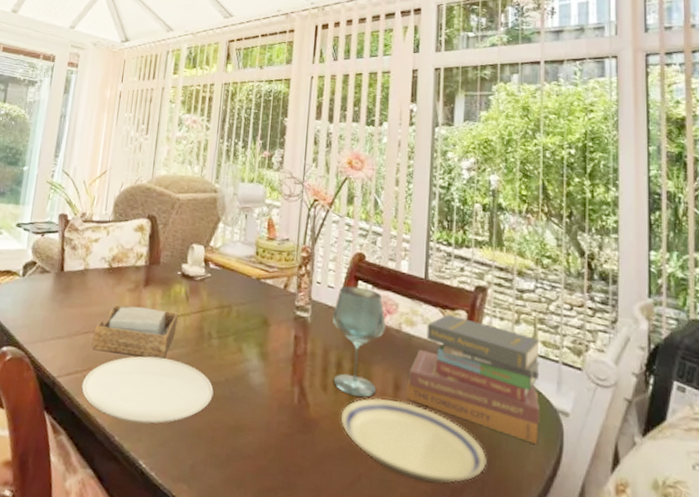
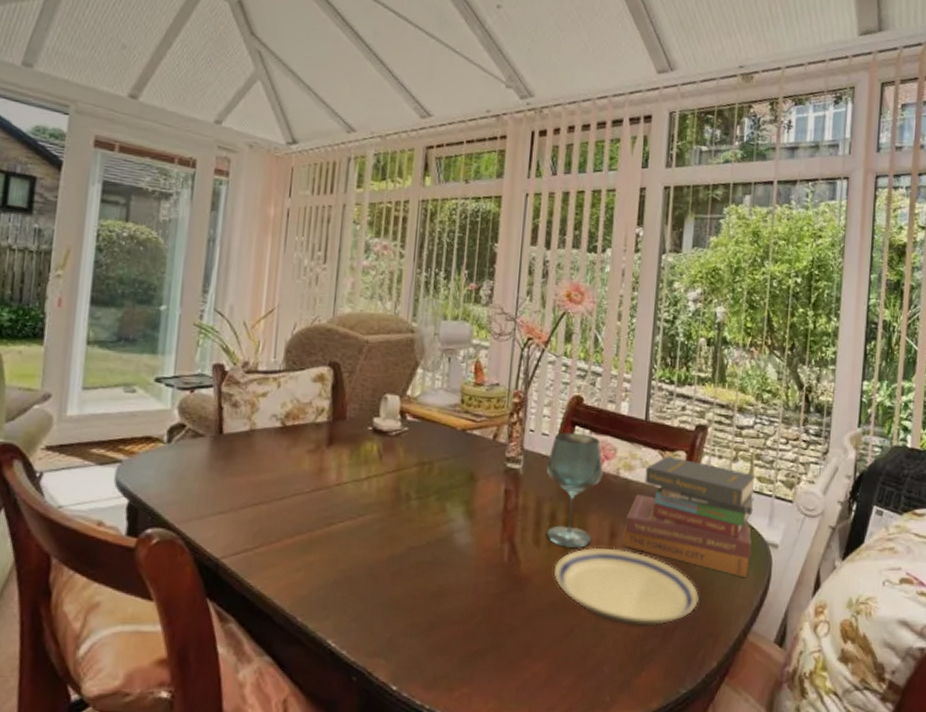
plate: present [81,356,214,424] -> none [253,525,413,600]
napkin holder: present [92,304,178,360] -> none [264,468,370,528]

